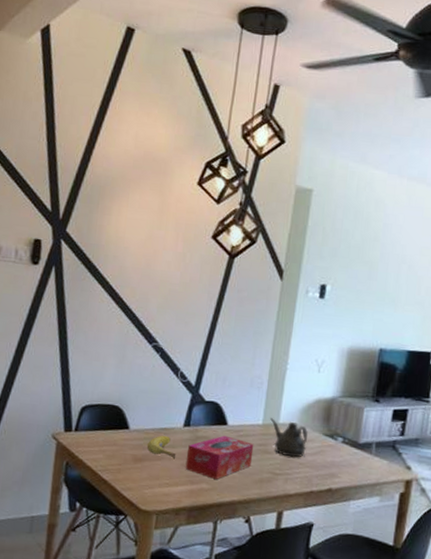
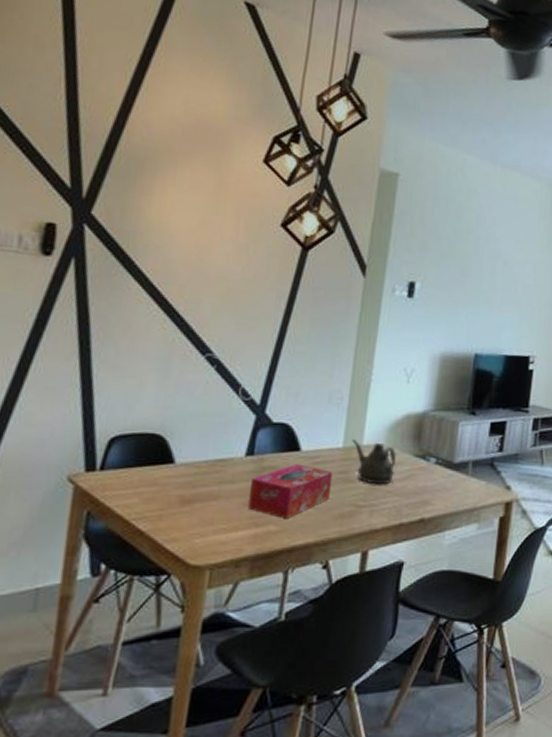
fruit: present [147,435,177,460] -> none [197,468,237,498]

